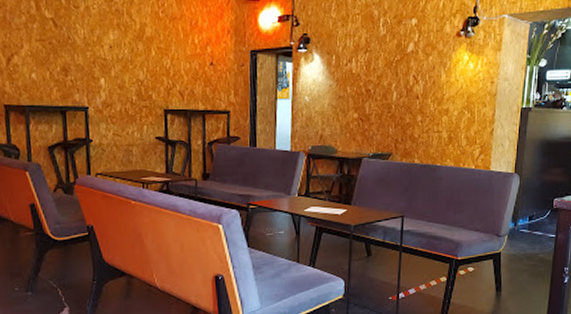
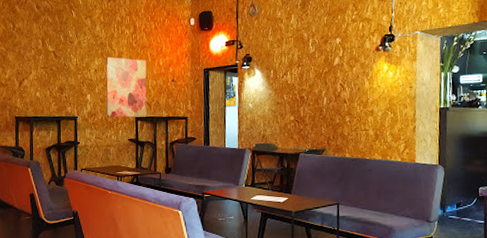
wall art: none [124,29,179,110] -> present [105,56,147,118]

